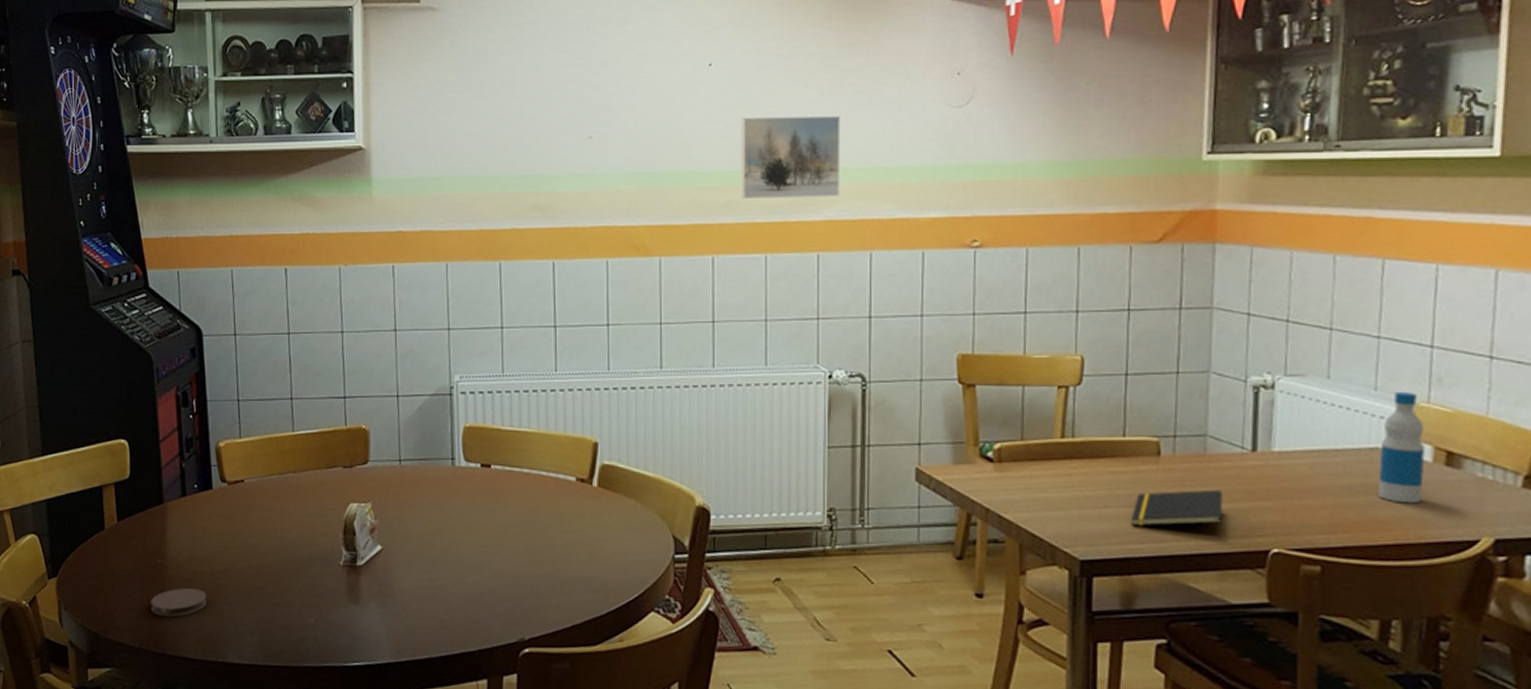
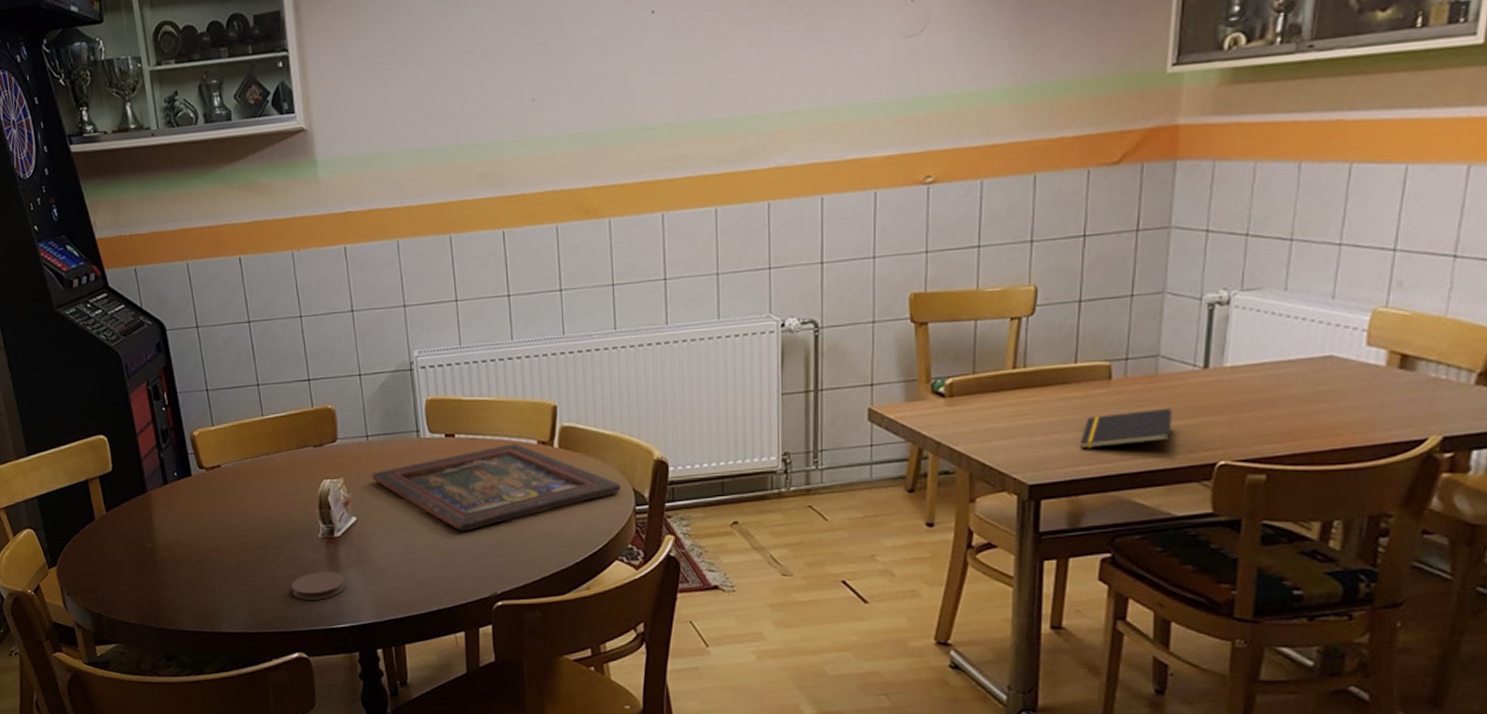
coaster: present [150,588,207,617] -> none [146,568,198,595]
coaster: none [306,602,363,633] -> present [292,571,345,600]
religious icon: none [400,479,661,569] -> present [371,443,622,531]
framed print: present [741,116,841,199] -> none [687,56,791,151]
bottle: present [1378,392,1425,504] -> none [1328,298,1379,409]

